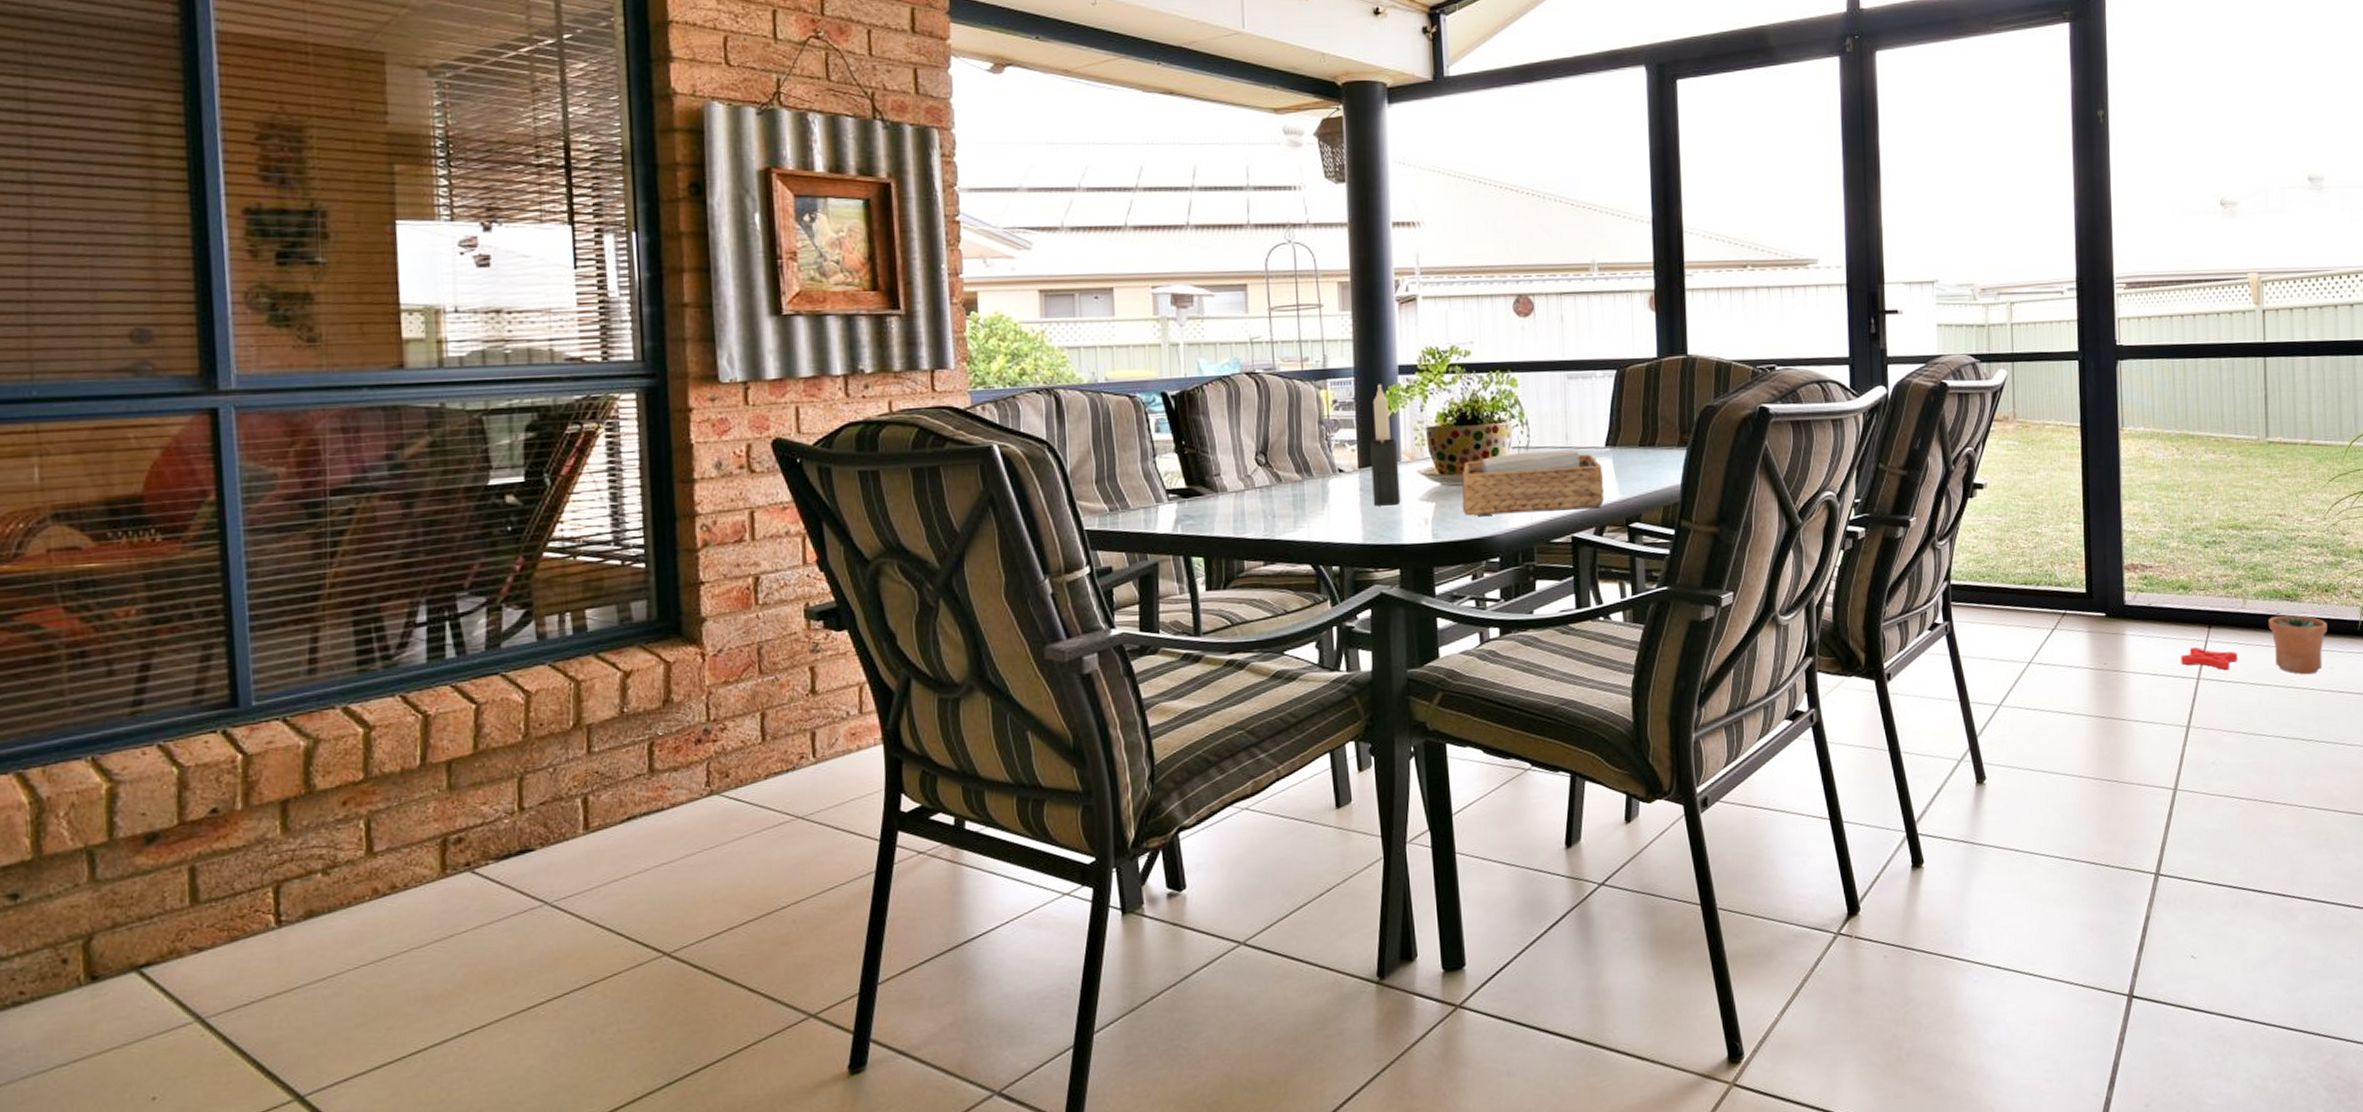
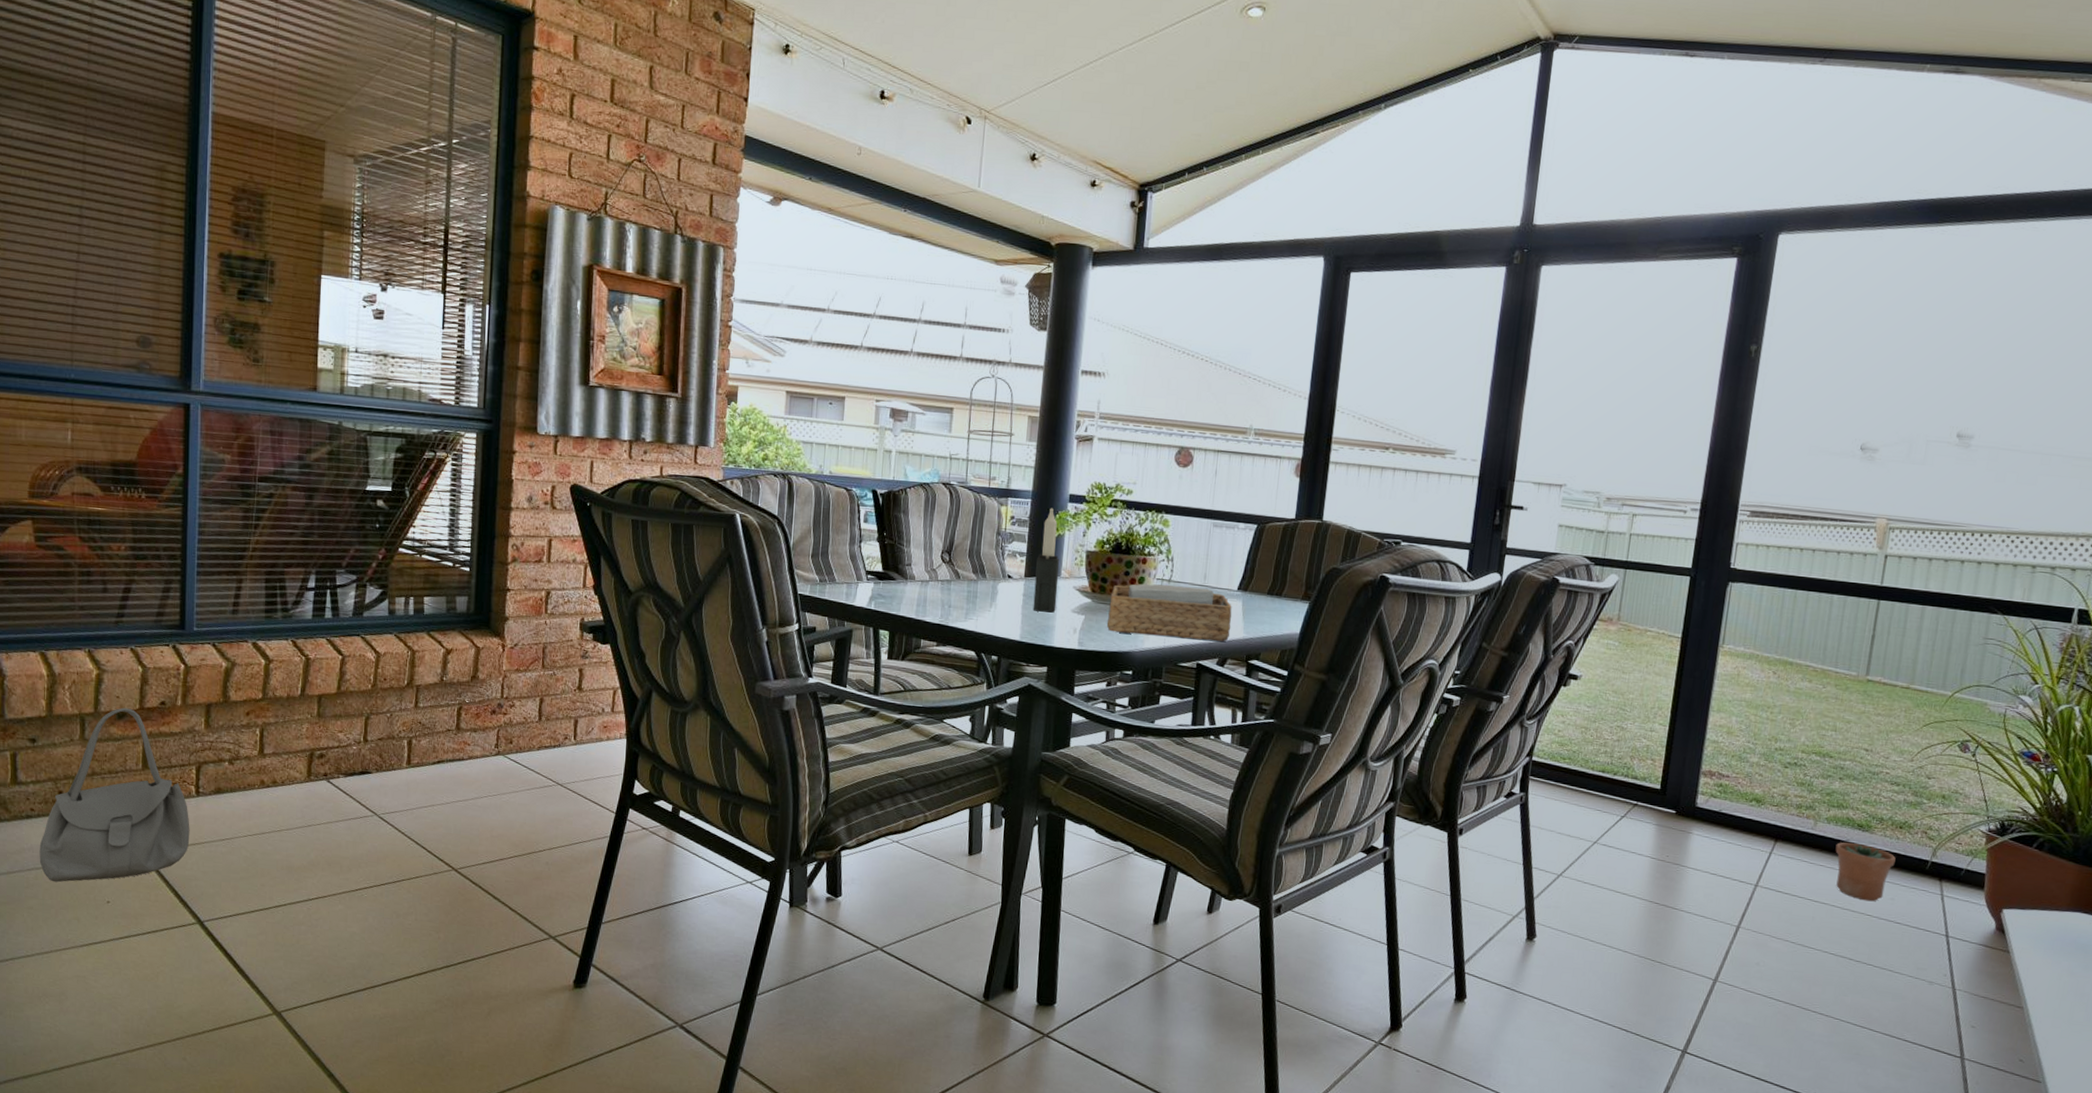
handbag: none [37,826,273,1088] -> present [39,707,190,883]
dog toy: present [2181,647,2238,670] -> none [1742,856,1800,882]

